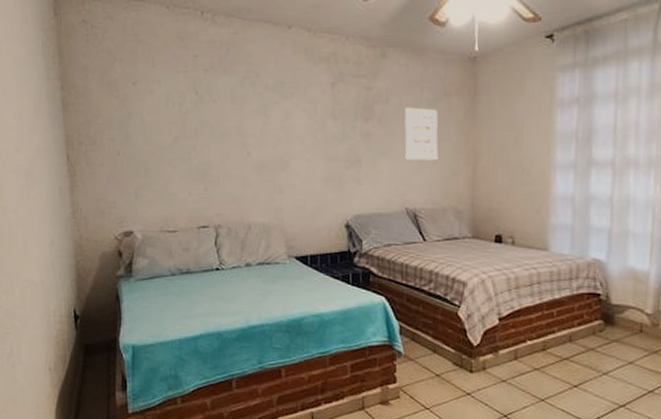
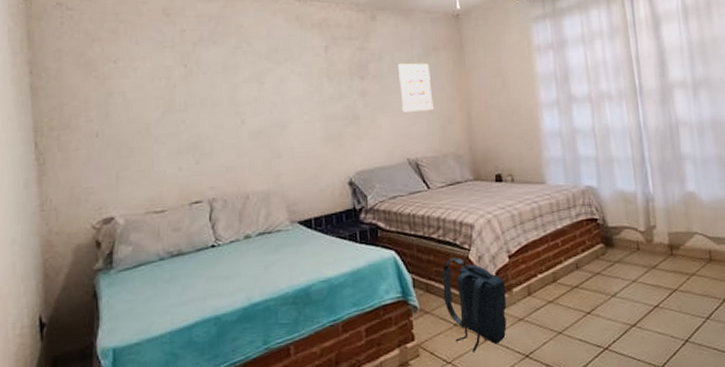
backpack: none [428,311,492,403] -> present [442,256,507,352]

